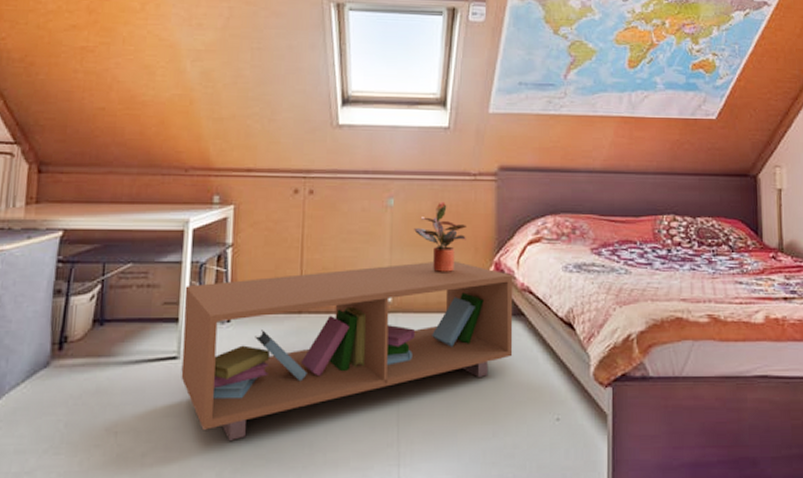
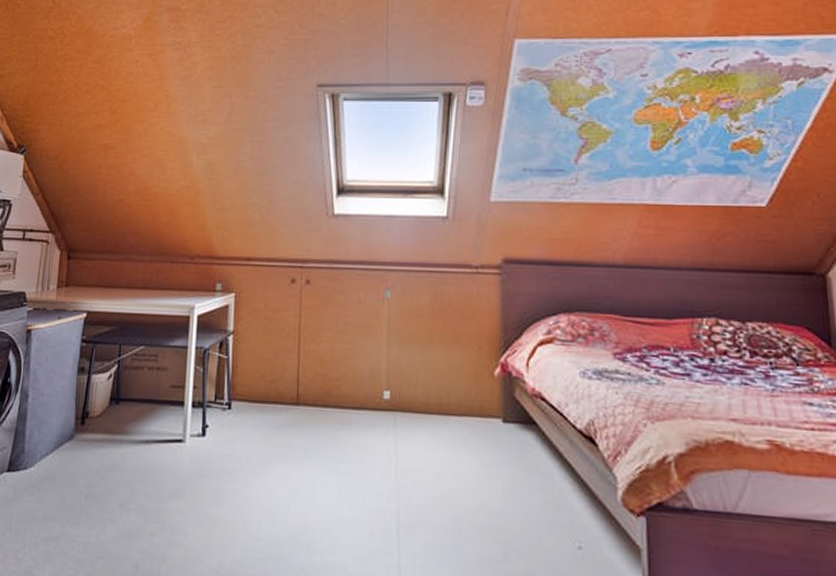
storage bench: present [181,260,513,440] -> none [186,359,524,530]
potted plant: present [414,201,466,272] -> none [412,295,468,371]

